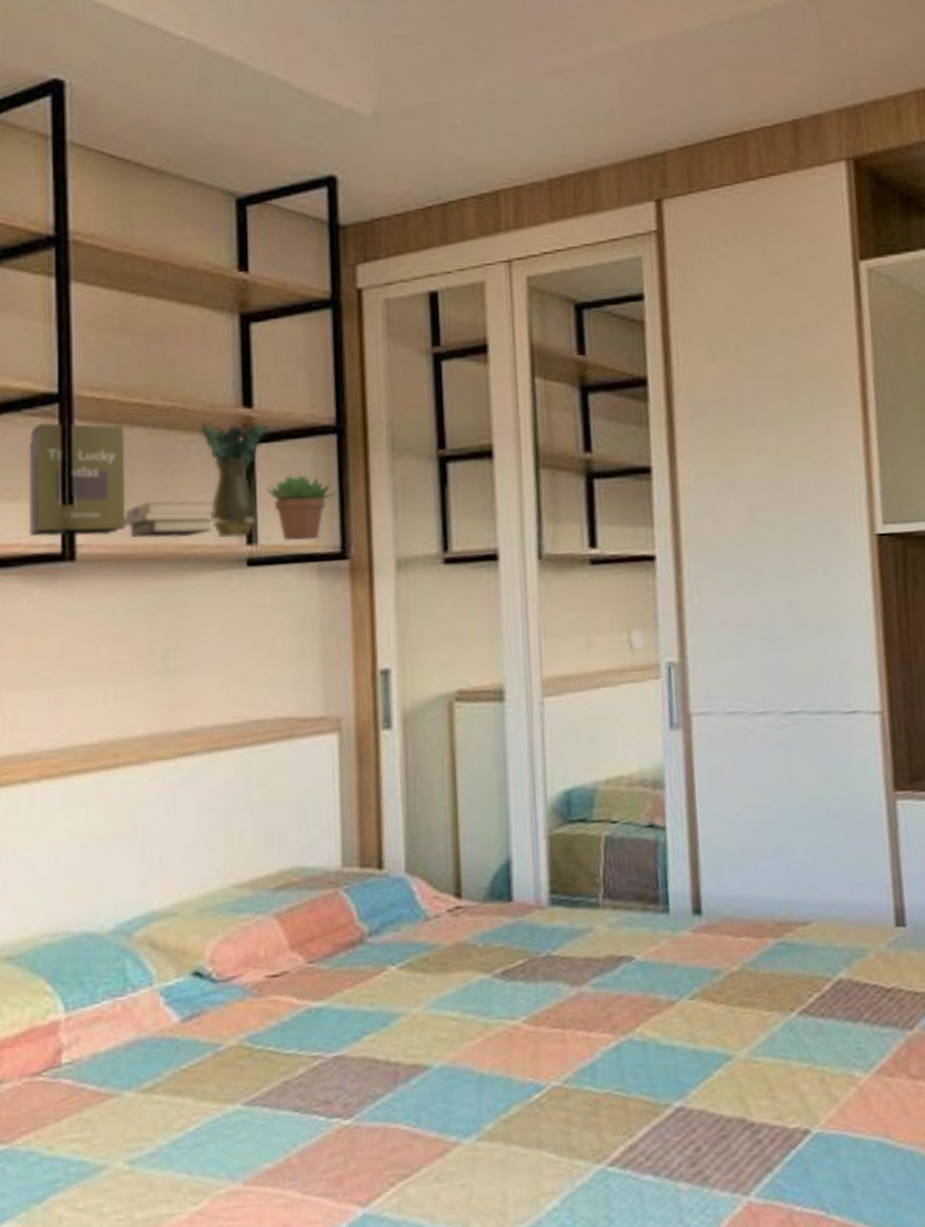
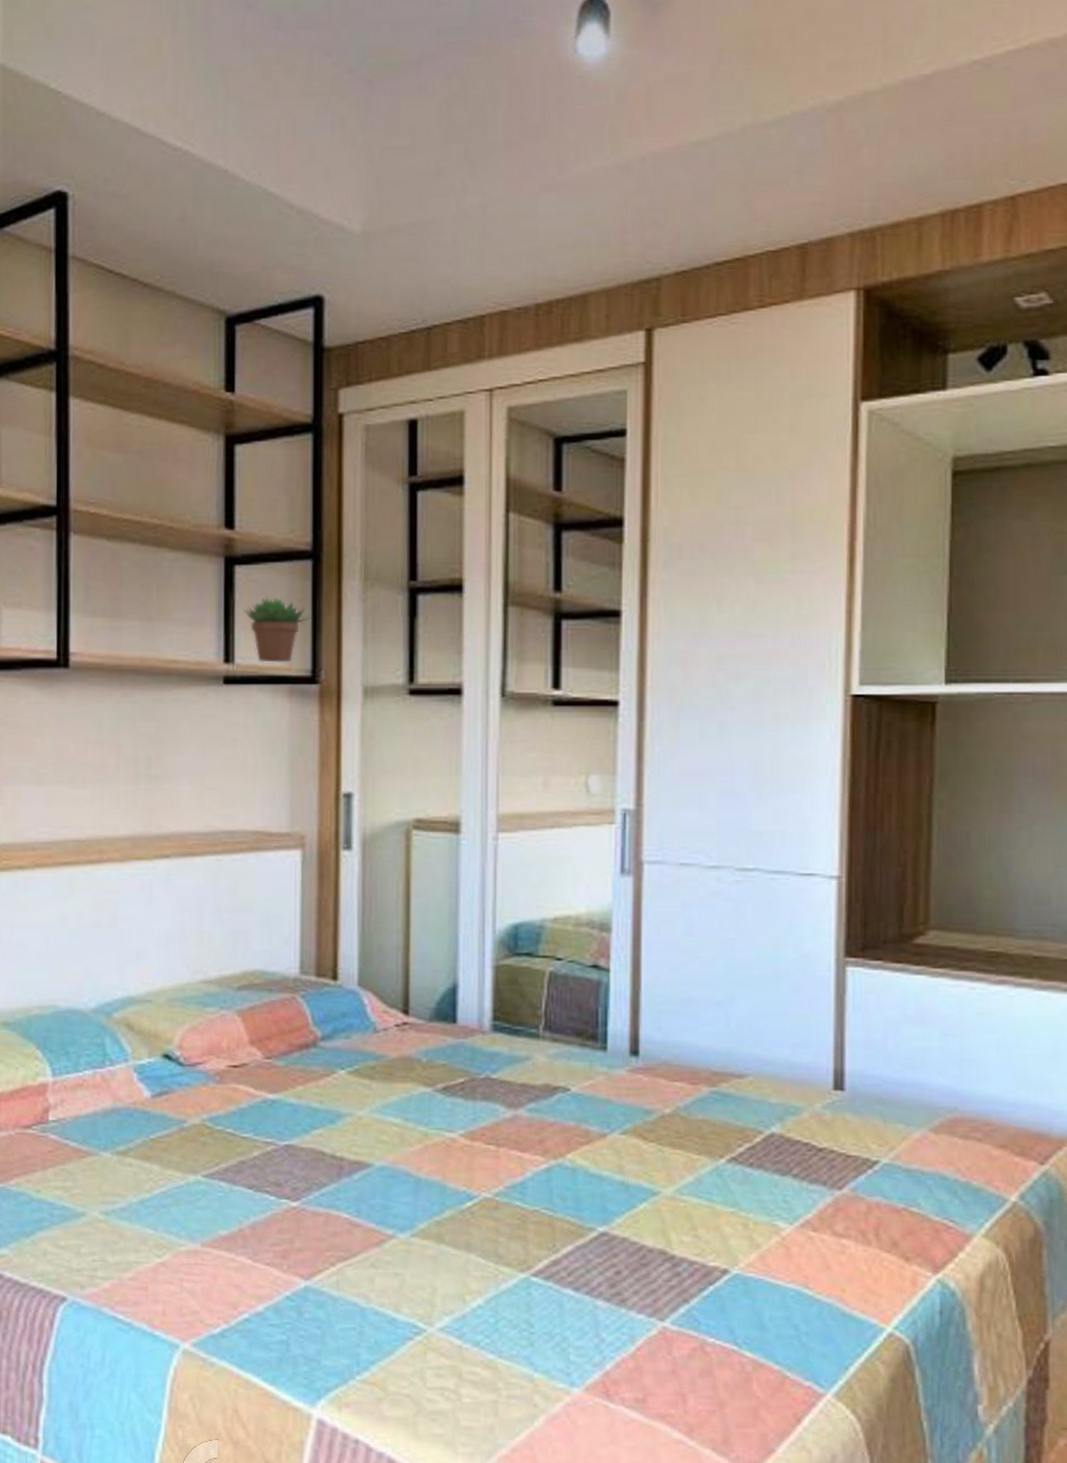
books: present [28,423,126,537] -> none [28,534,115,646]
books: present [125,500,215,539] -> none [114,616,196,652]
vase: present [200,421,271,540] -> none [184,540,250,657]

